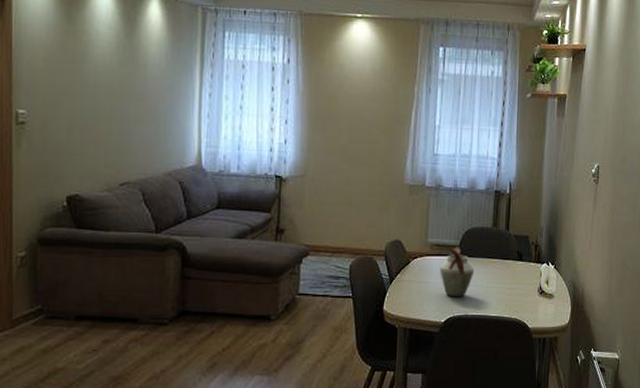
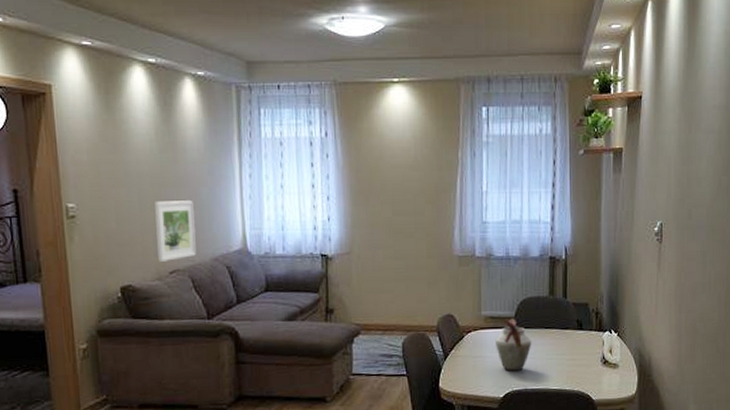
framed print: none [109,113,150,174] -> present [155,200,196,263]

